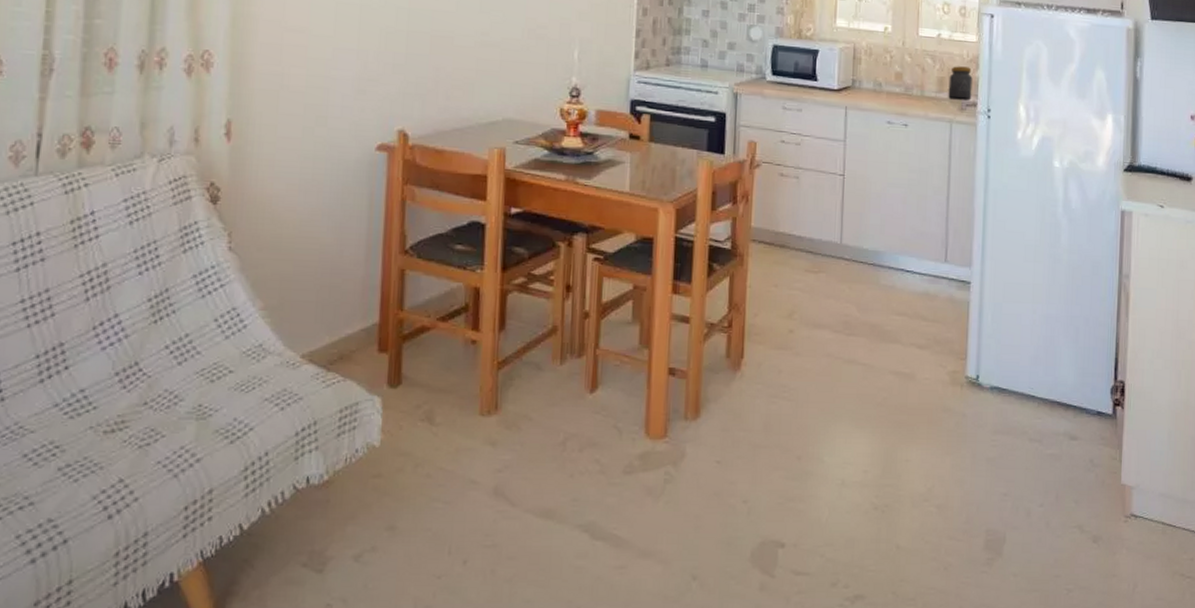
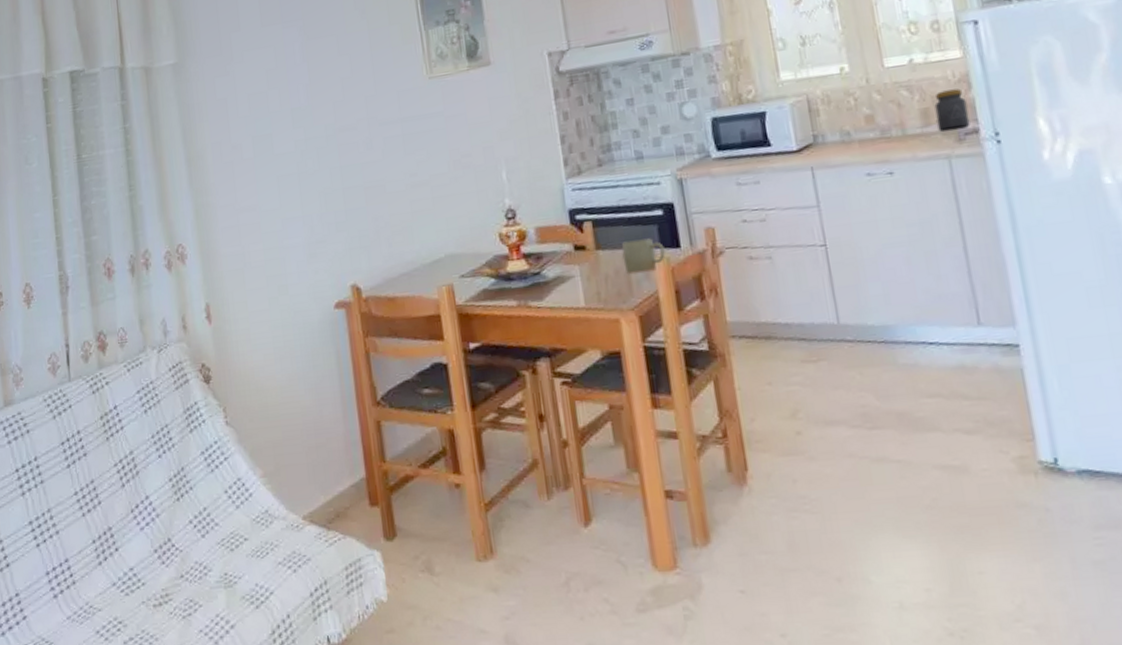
mug: none [671,139,710,172] -> present [621,238,666,275]

